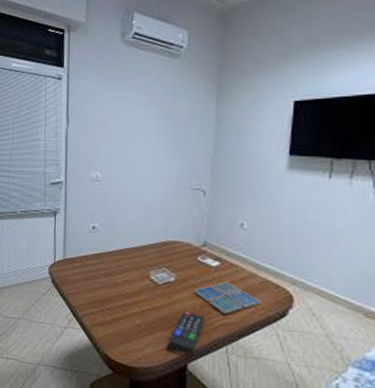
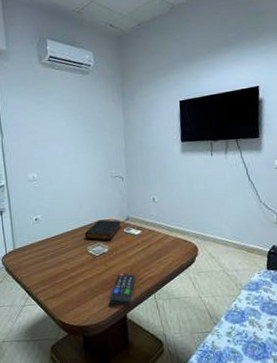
book: none [148,240,195,269] -> present [84,220,121,241]
drink coaster: present [194,282,262,315] -> none [124,244,176,270]

